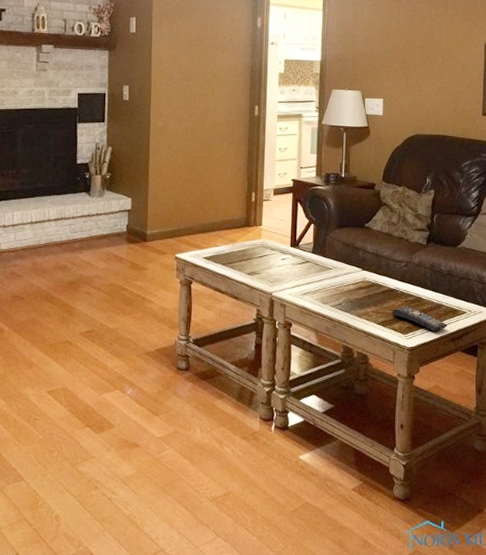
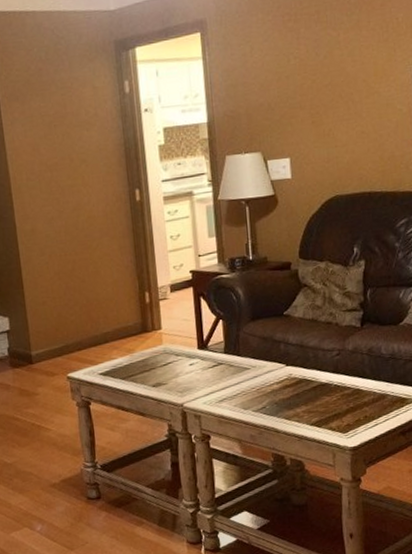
remote control: present [391,306,447,332] -> none [326,401,395,426]

